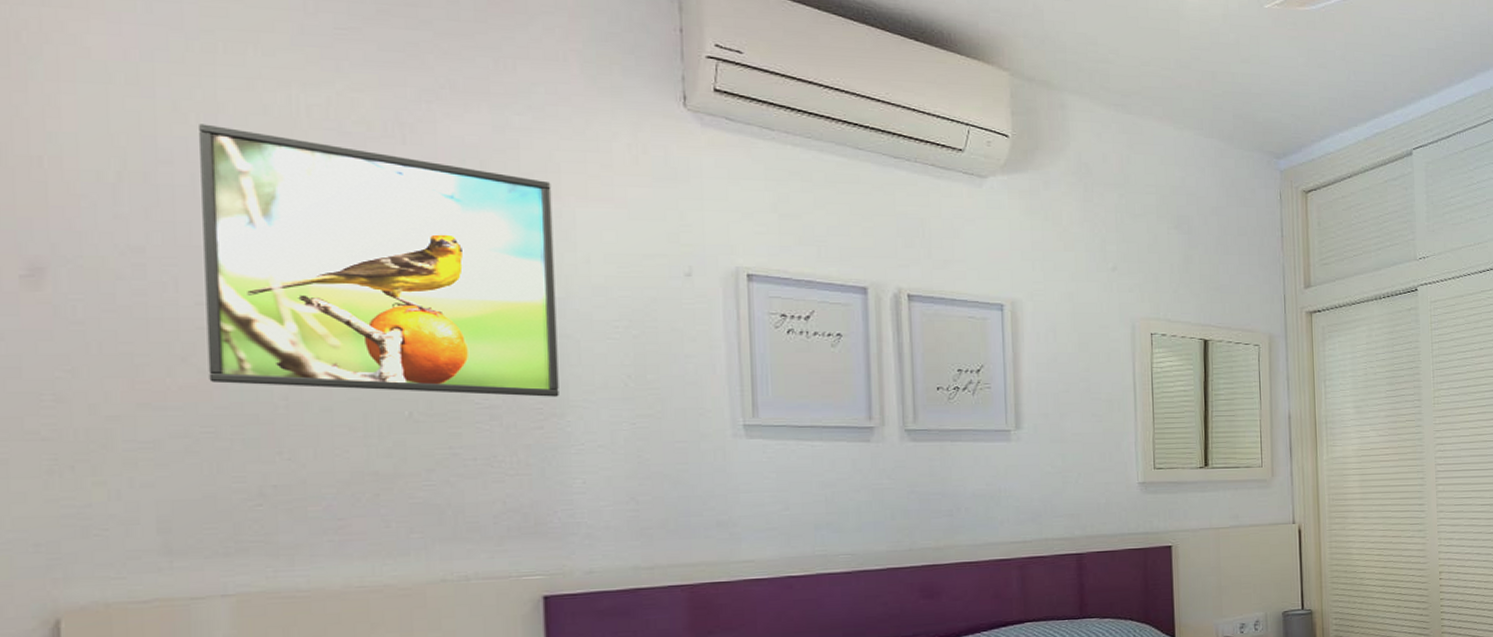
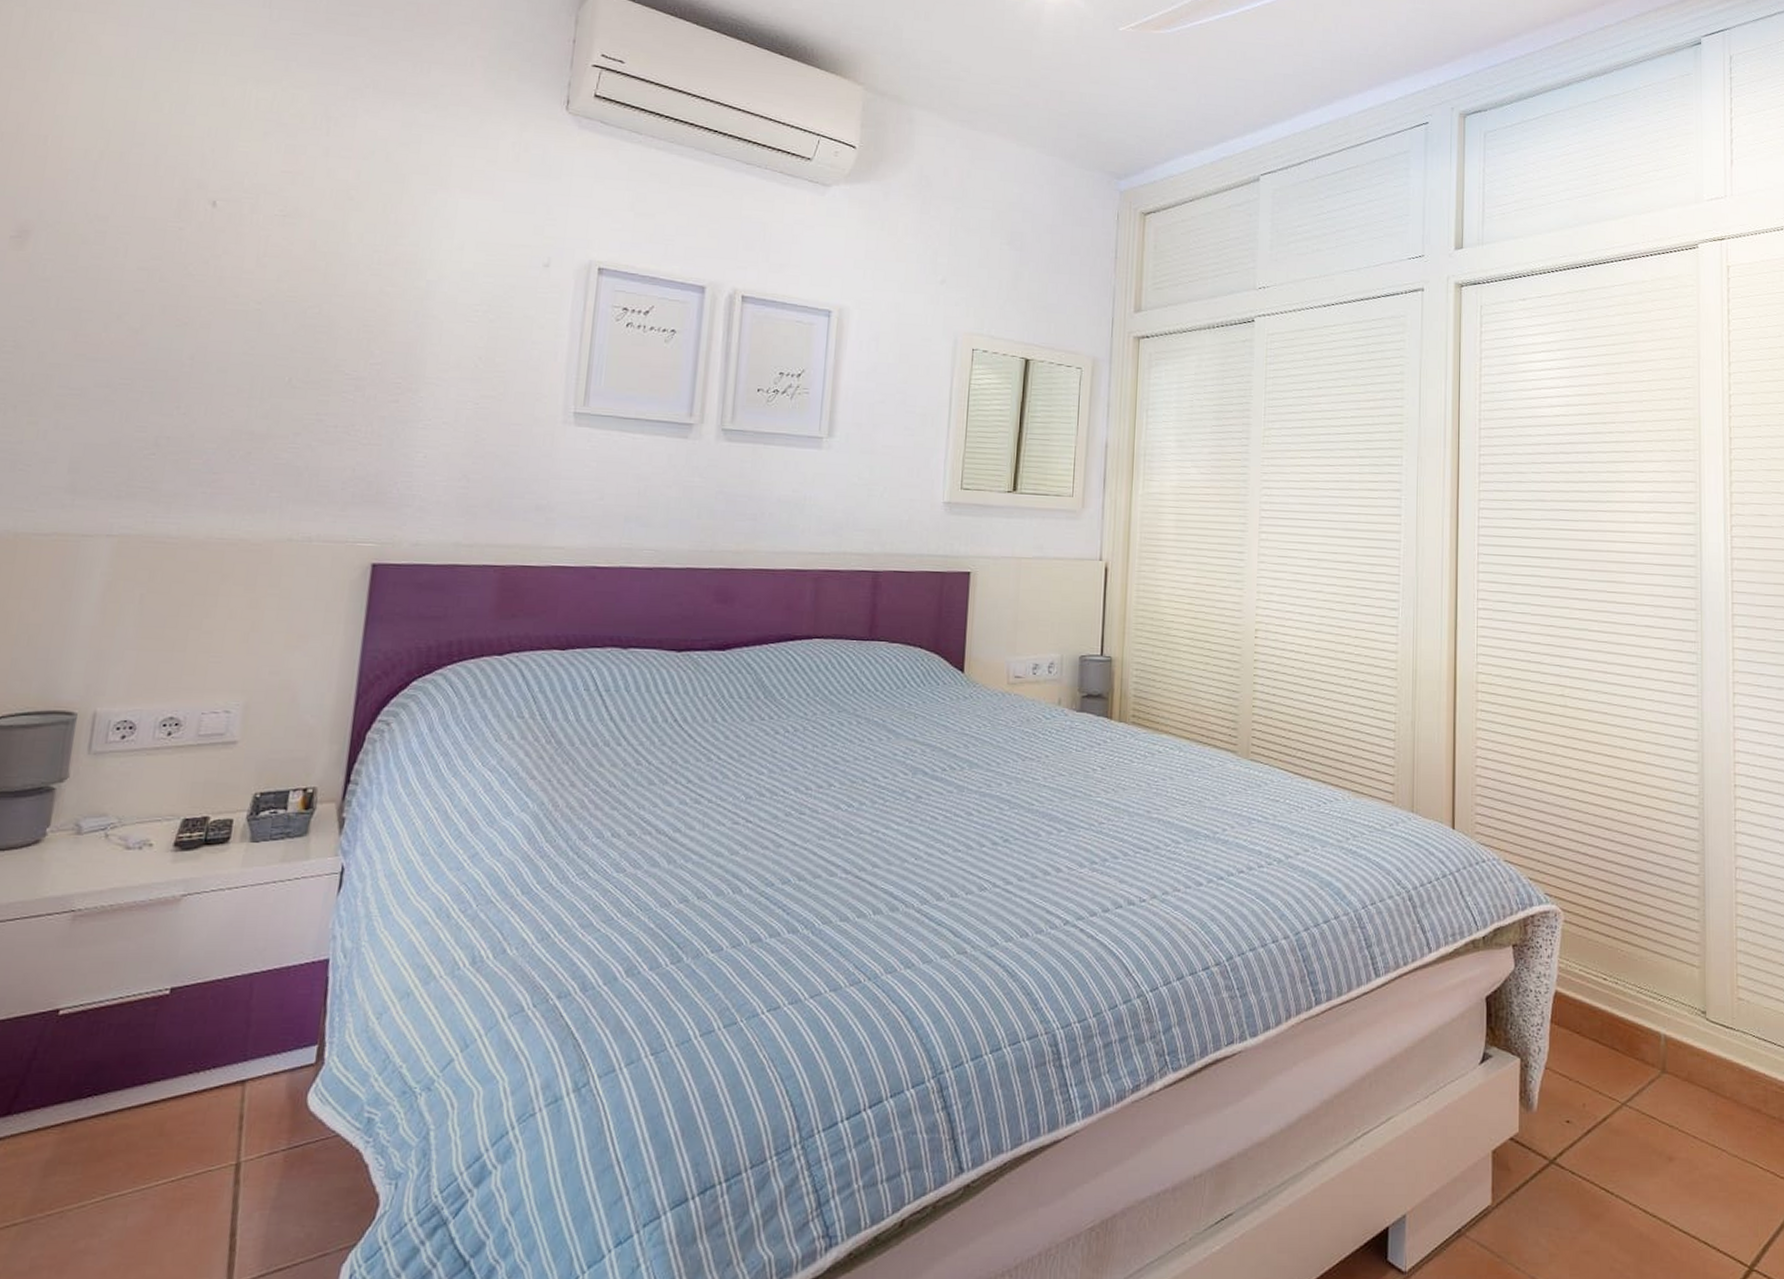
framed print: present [199,124,559,397] -> none [135,112,442,373]

